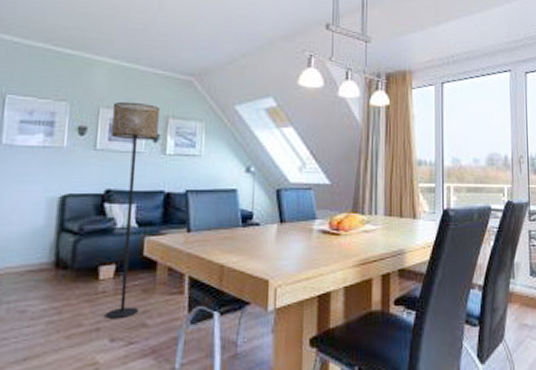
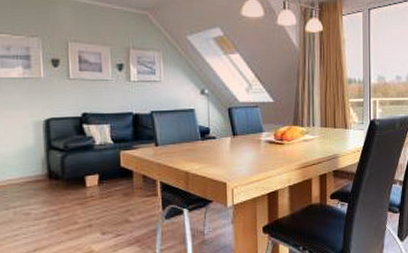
floor lamp: present [105,101,161,320] -> none [79,35,123,218]

